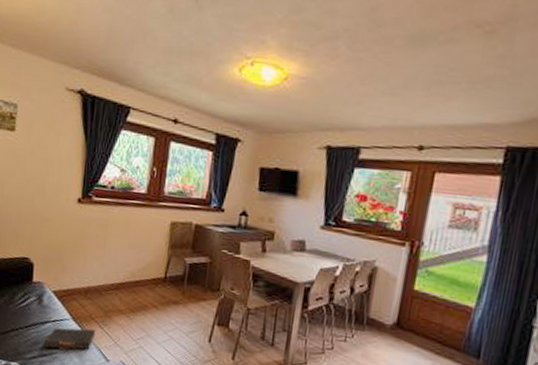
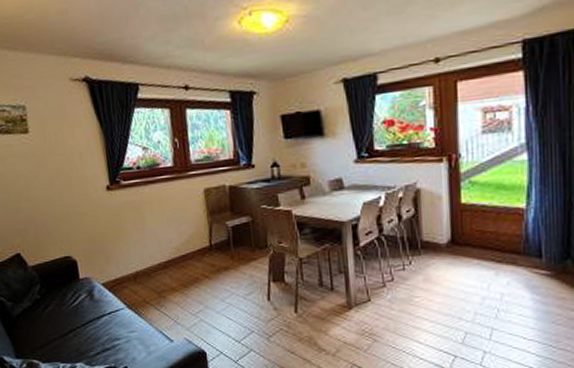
book: present [43,328,96,350] -> none [104,313,154,341]

